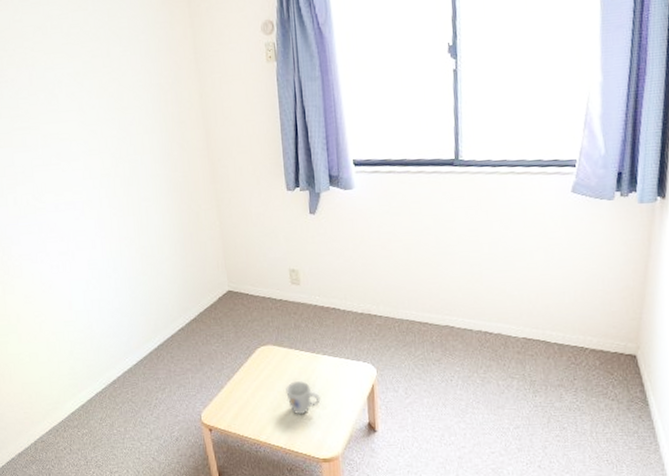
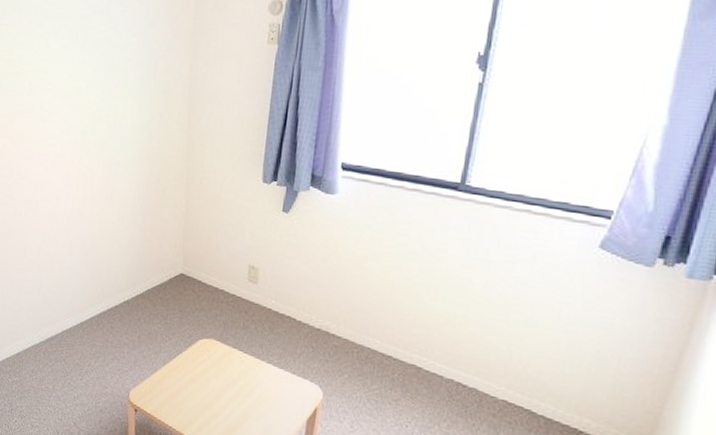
mug: present [286,381,321,415] -> none [220,383,256,420]

